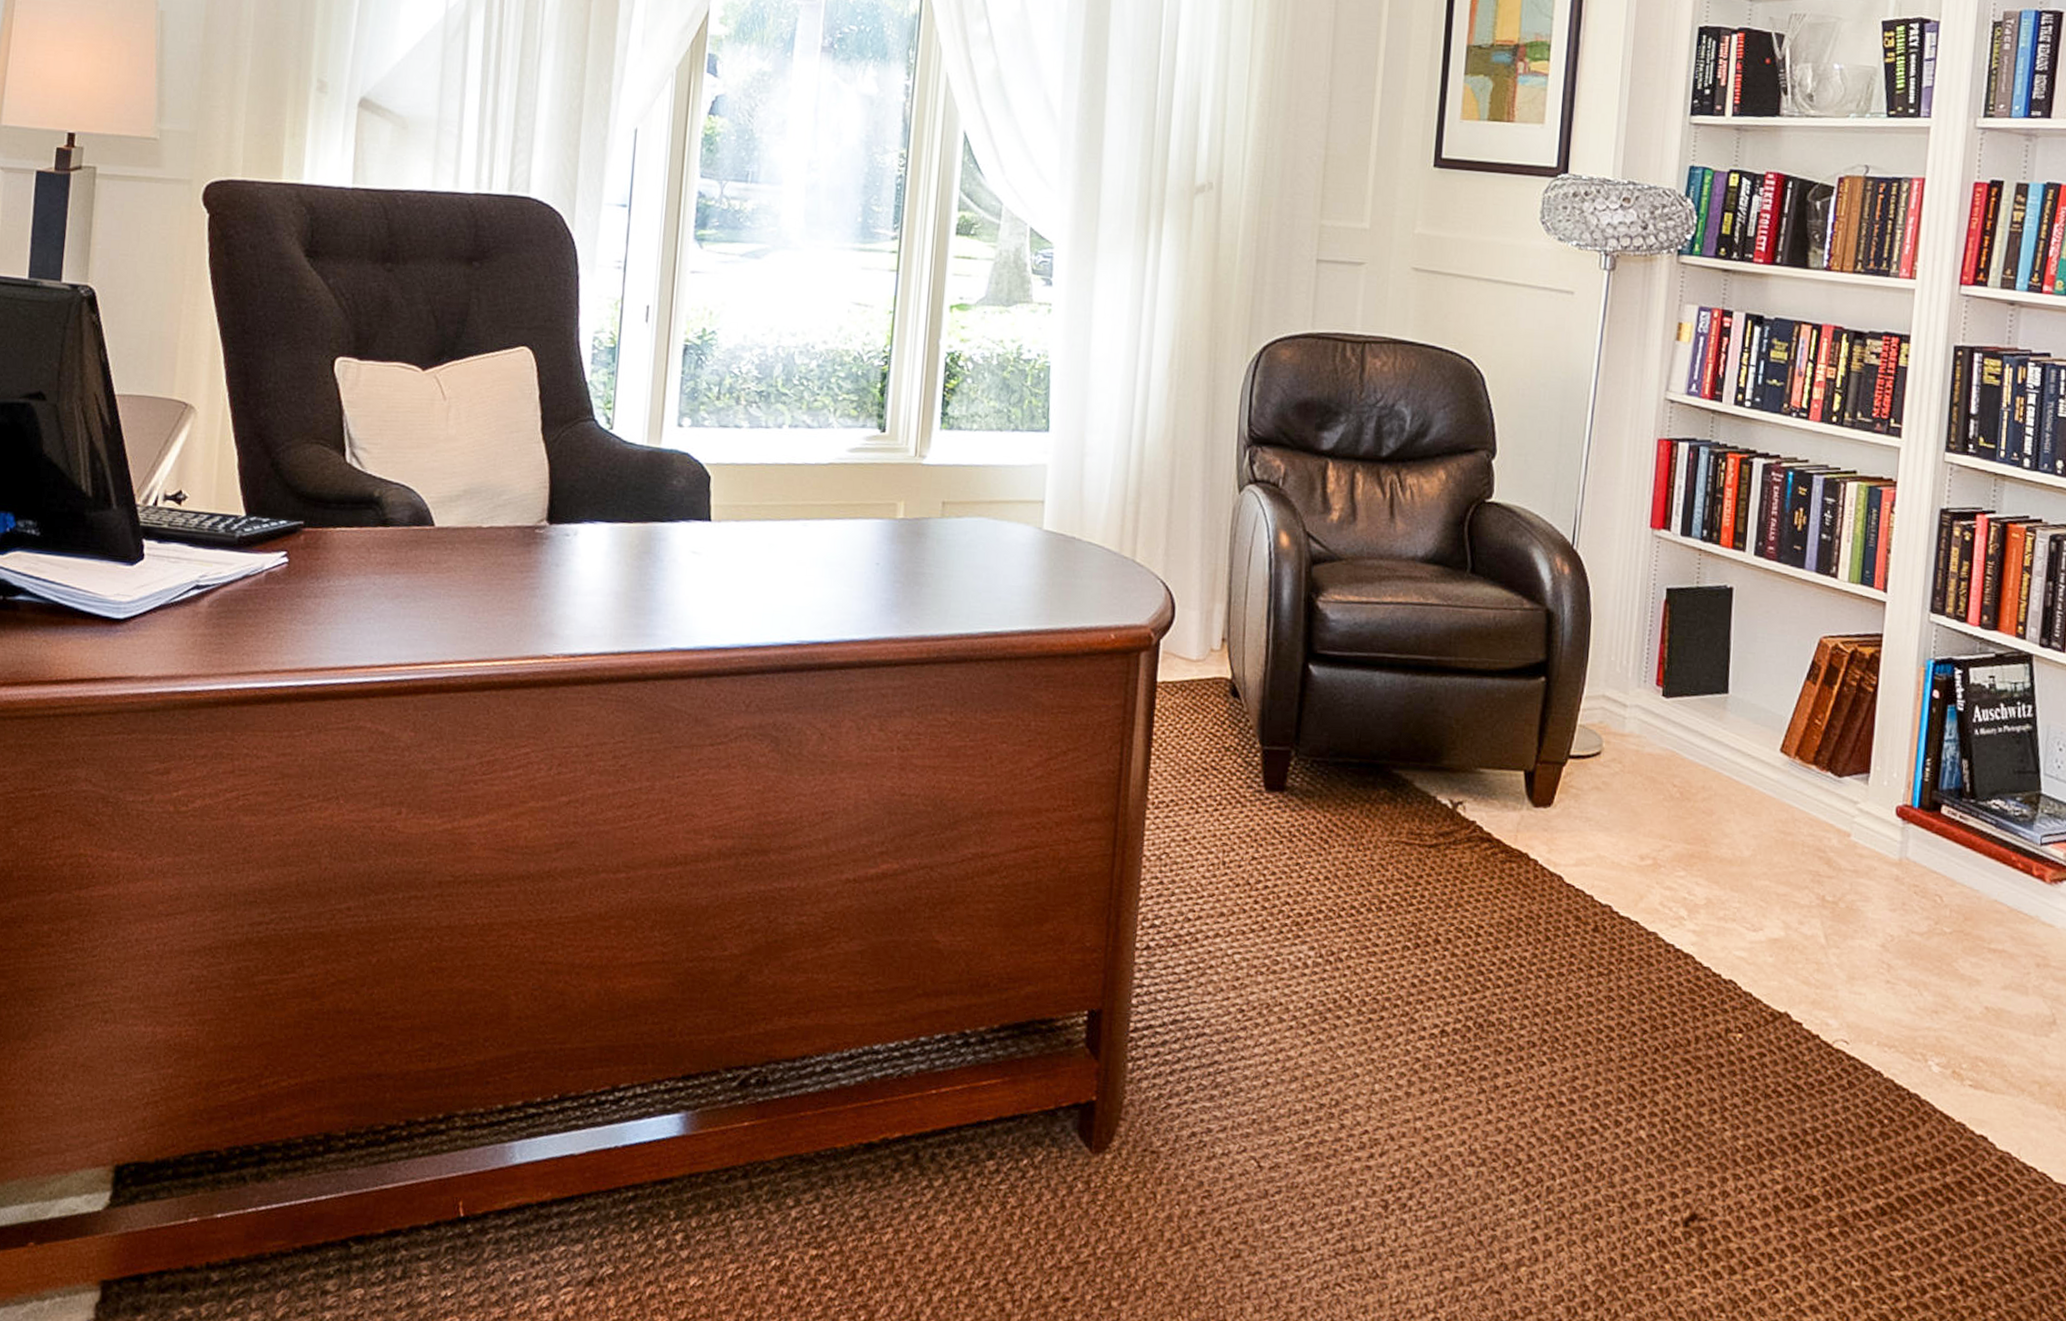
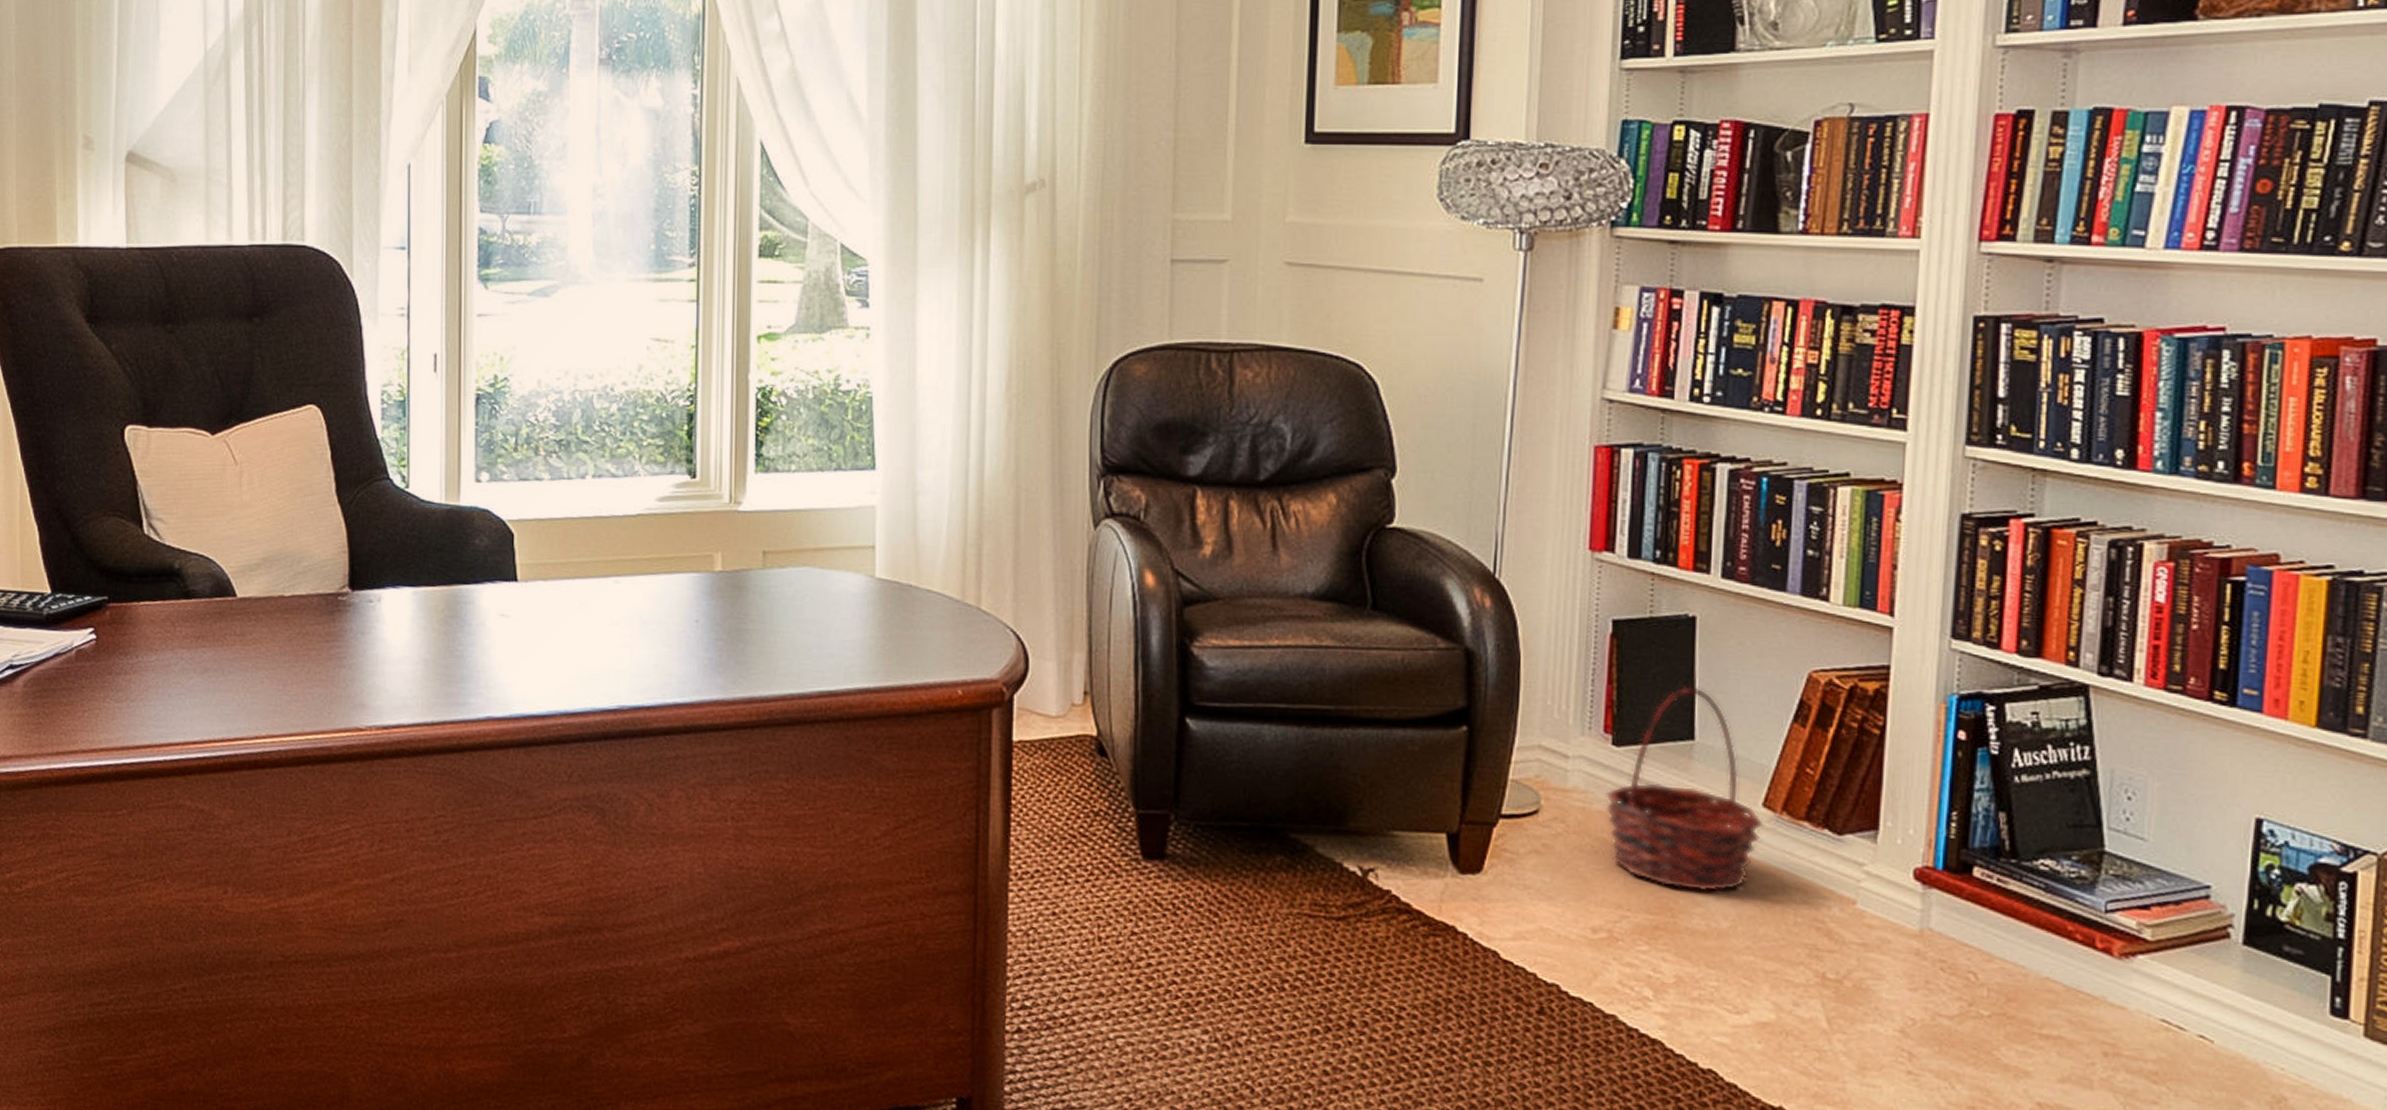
basket: none [1655,647,1781,825] -> present [1605,686,1764,892]

